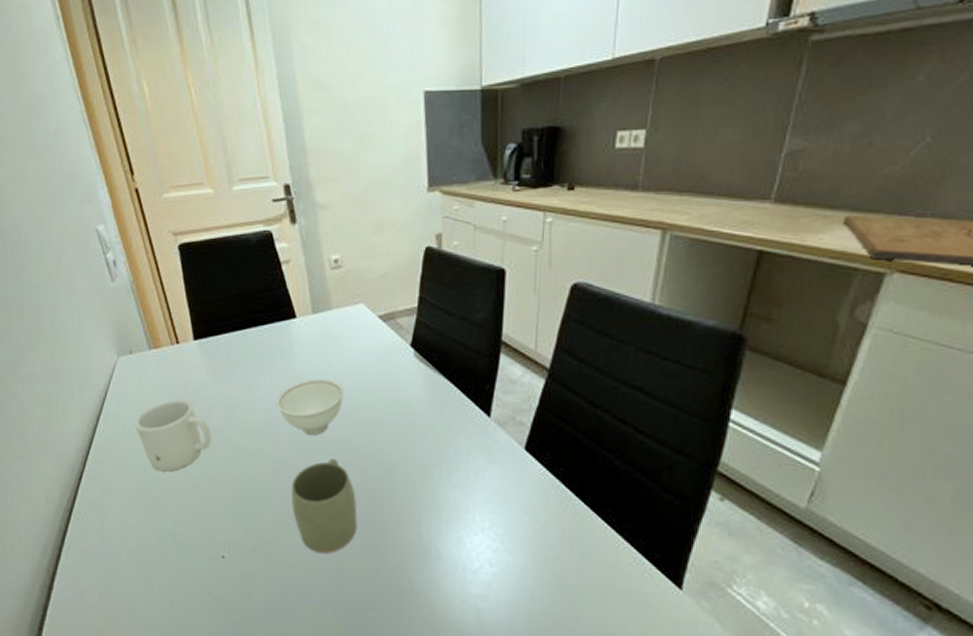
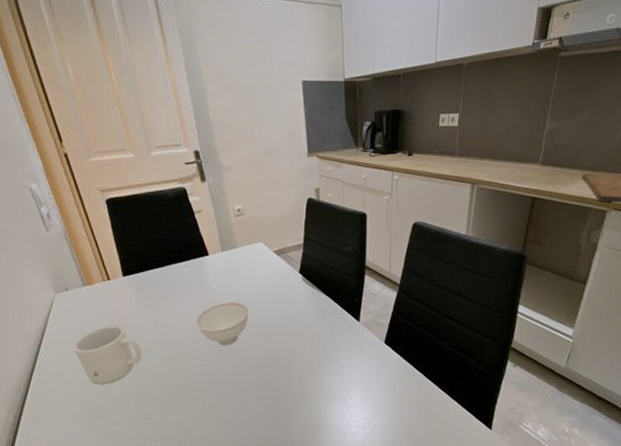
mug: present [291,458,357,554] -> none [211,362,264,434]

